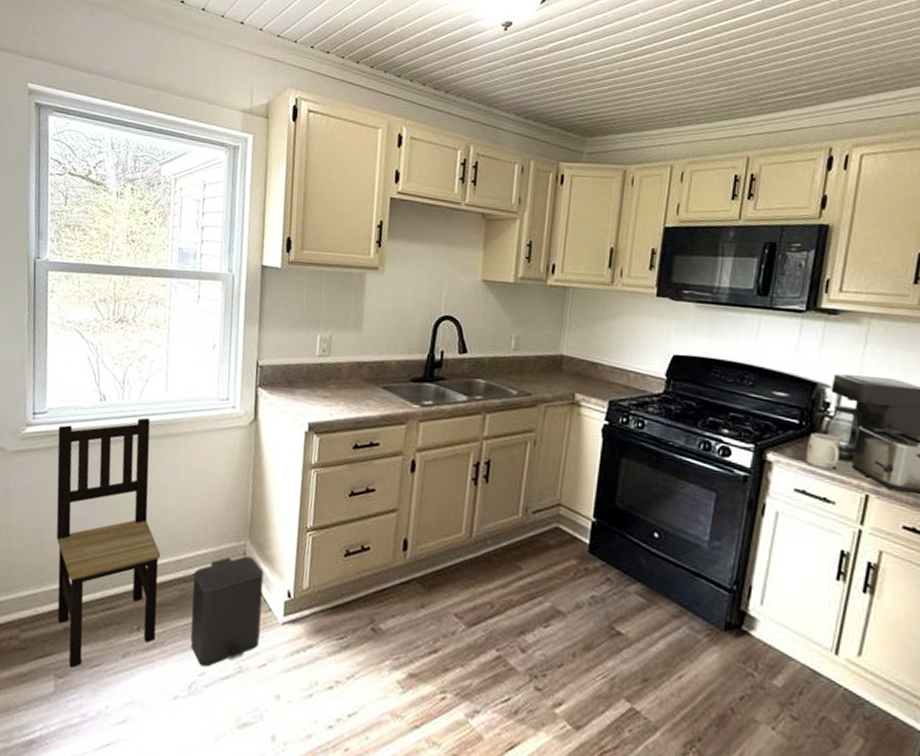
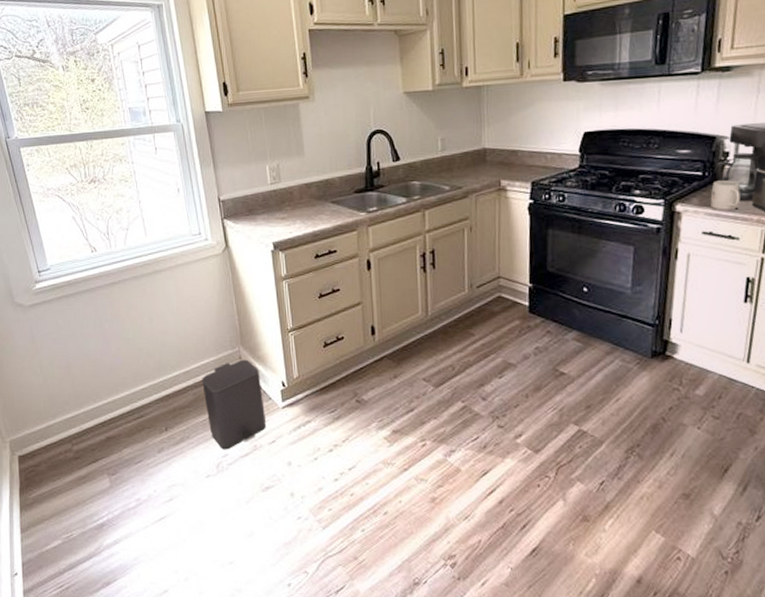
dining chair: present [56,417,161,668] -> none [62,260,182,466]

